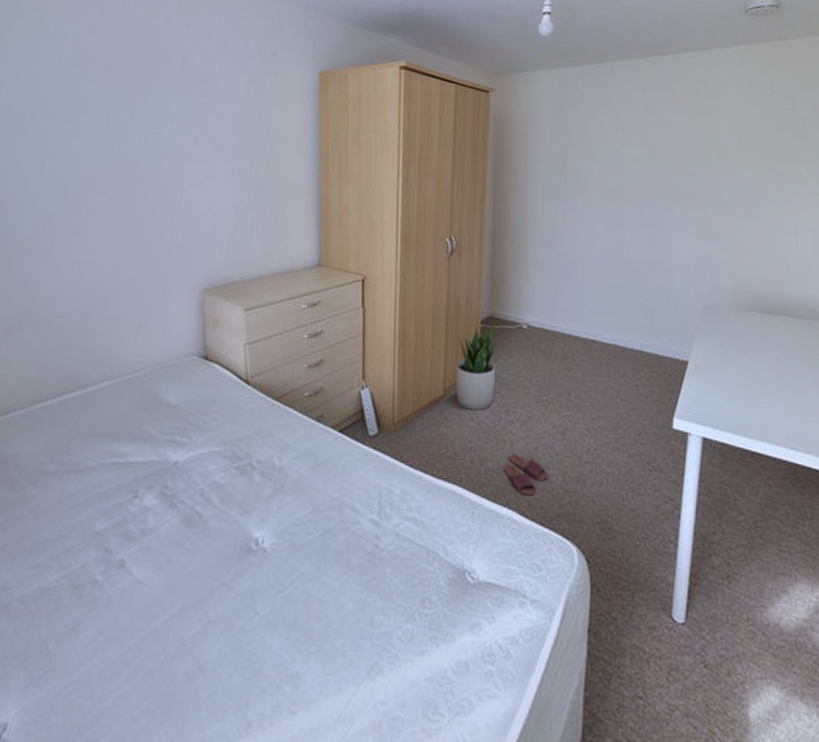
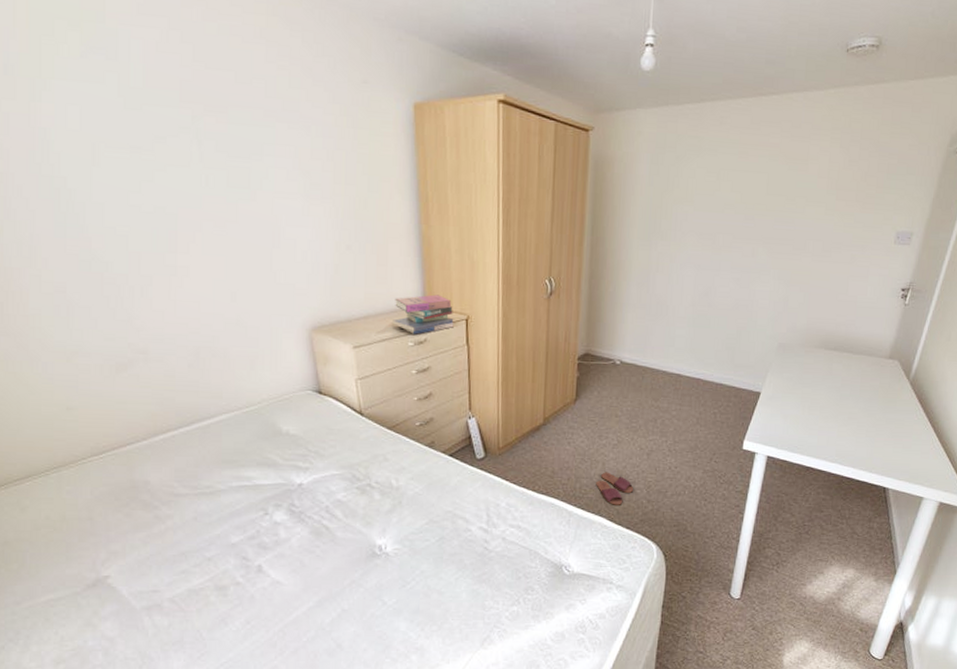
books: none [285,254,350,296] -> present [391,294,454,334]
planter: present [455,326,497,410] -> none [554,362,592,436]

